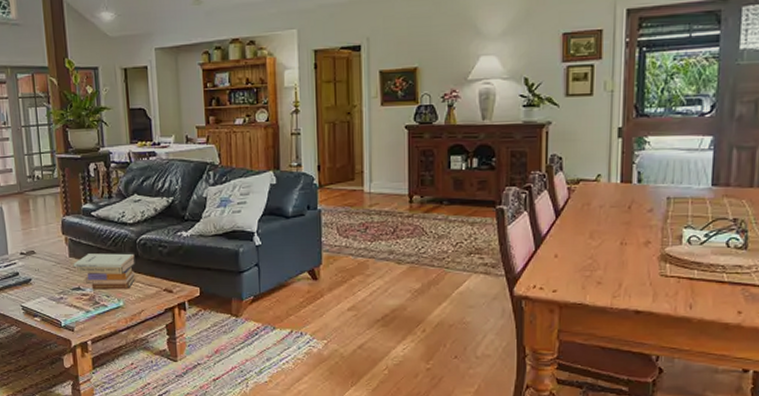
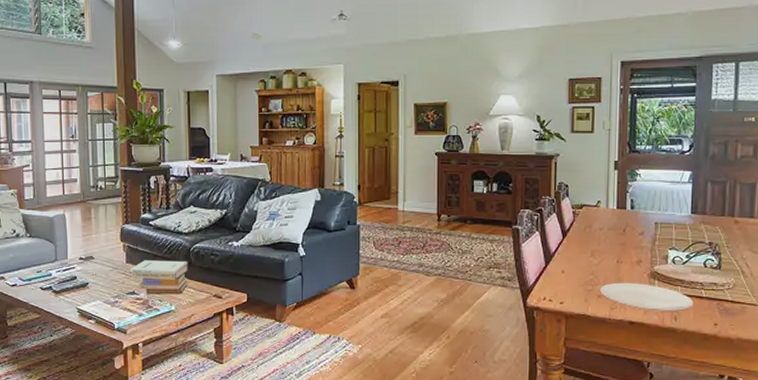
plate: none [600,266,714,299] -> present [600,282,694,312]

